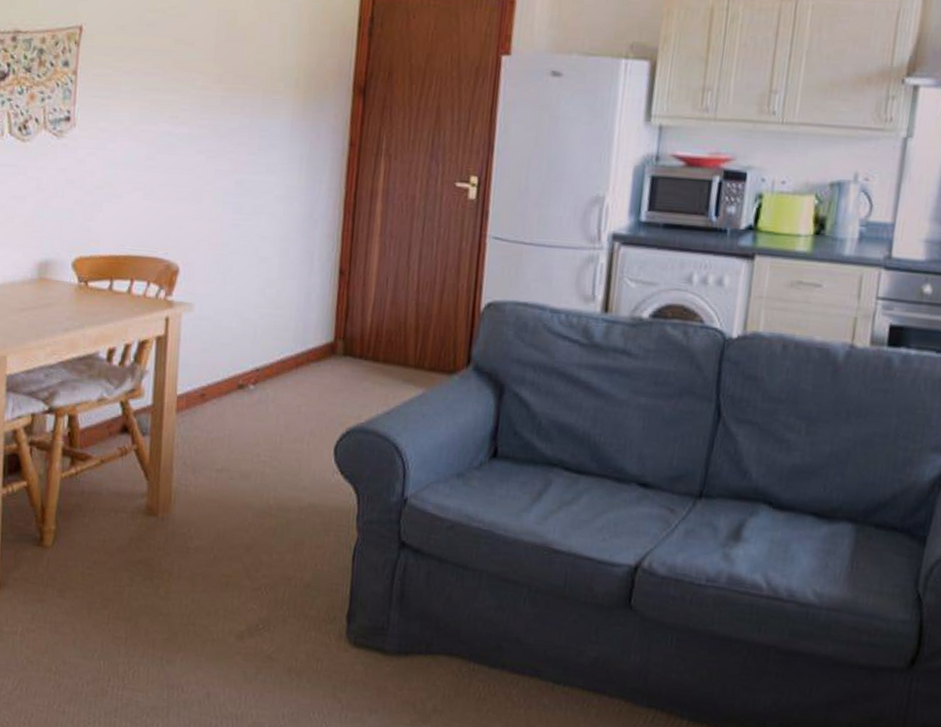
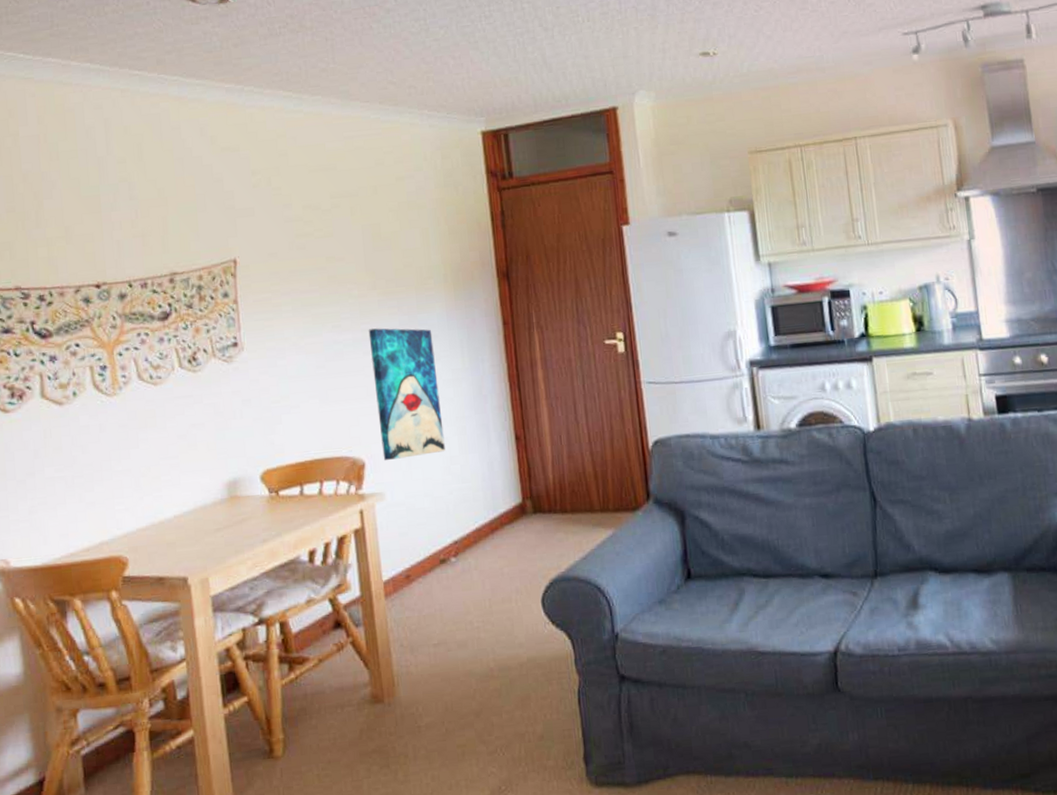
wall art: none [198,126,272,273] -> present [368,328,445,460]

